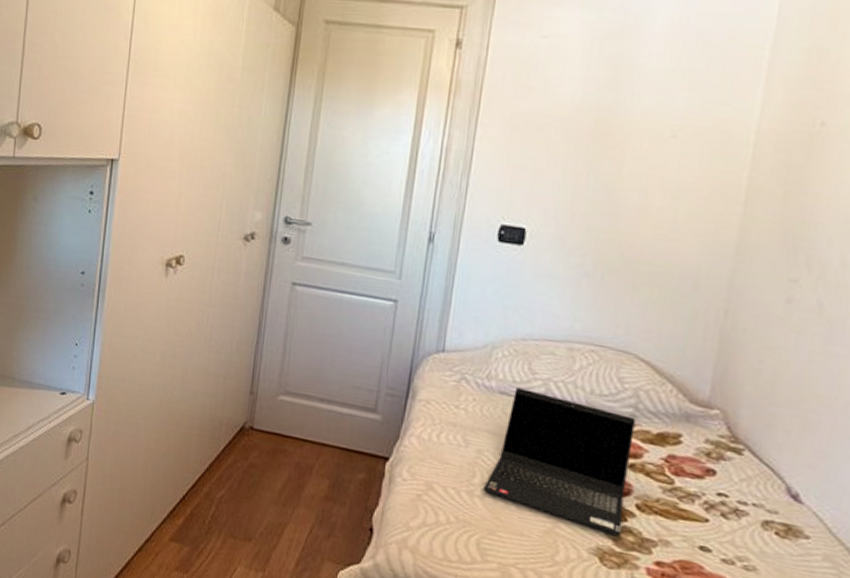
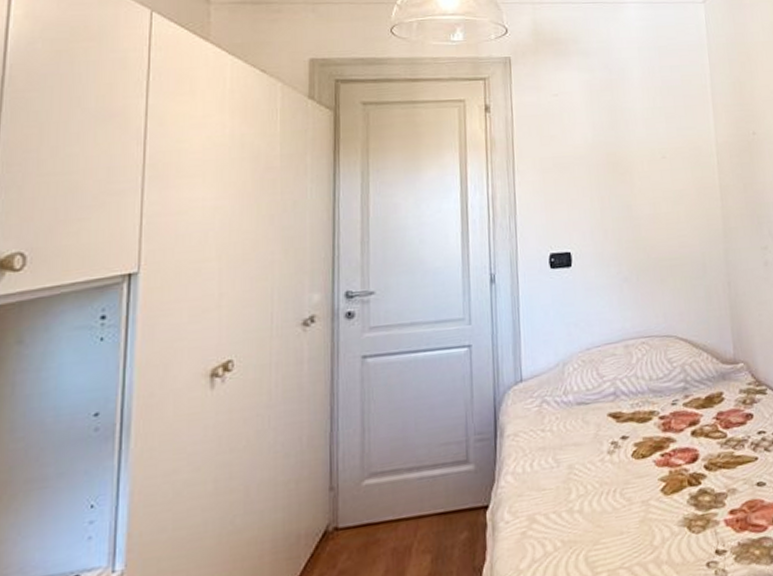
laptop computer: present [482,388,636,536] -> none [580,389,699,505]

